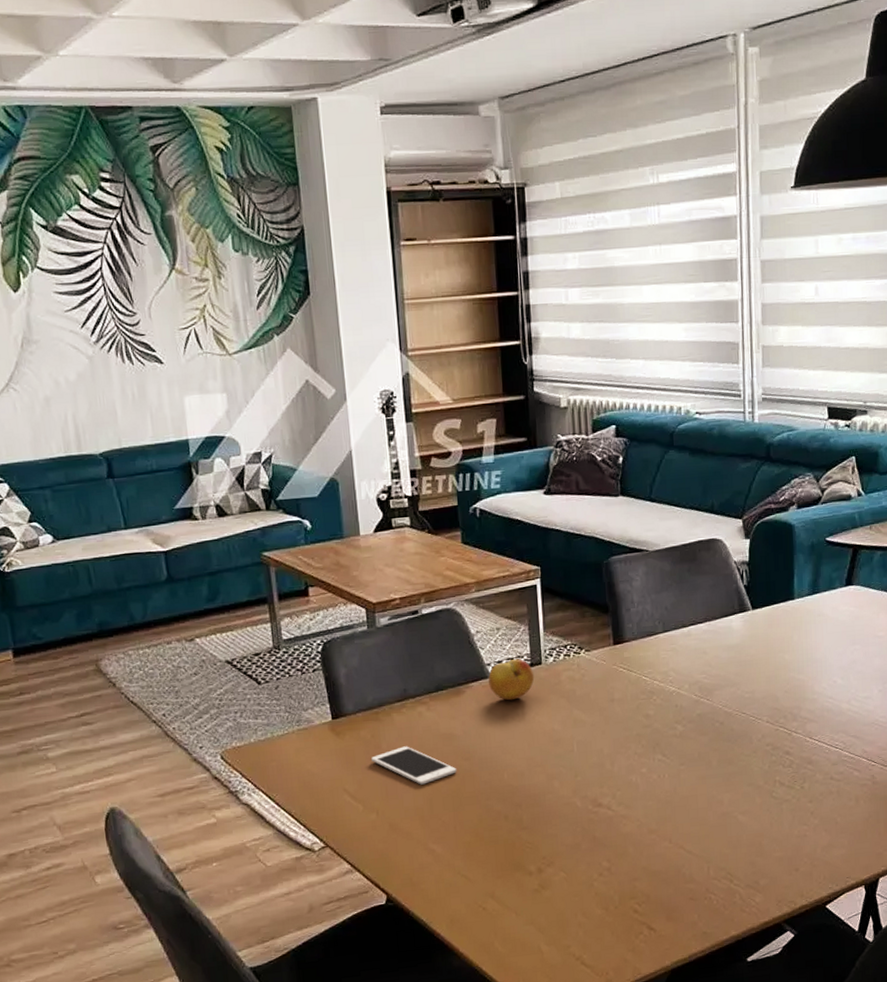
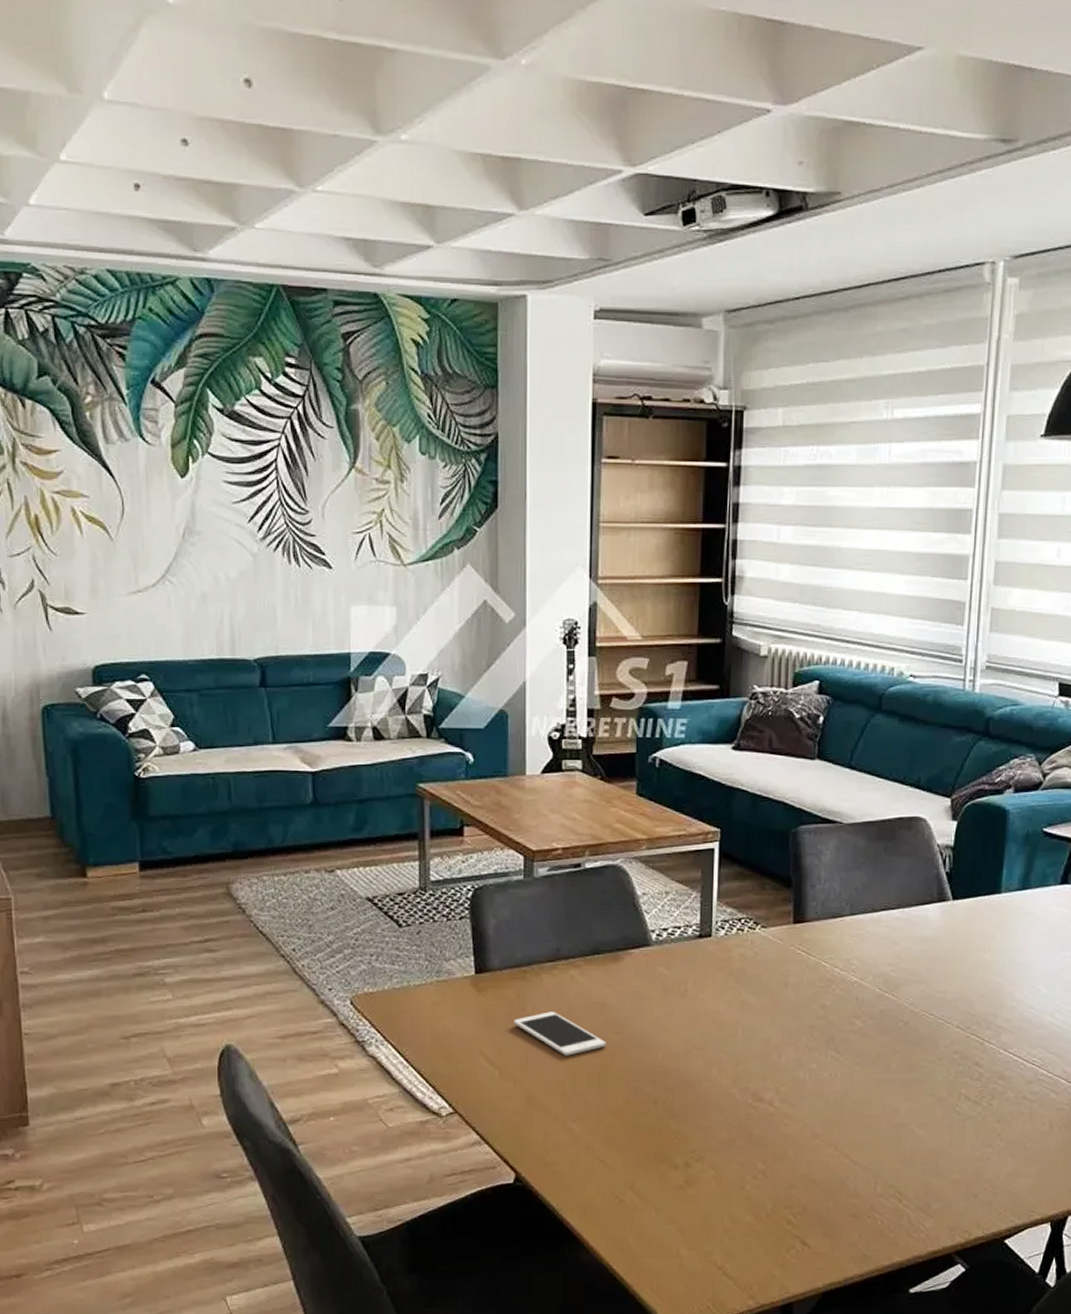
fruit: present [488,659,535,701] -> none [651,928,702,973]

